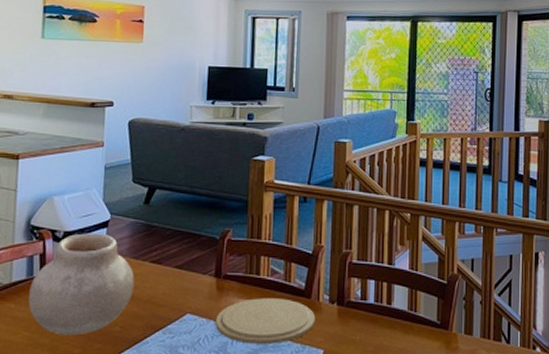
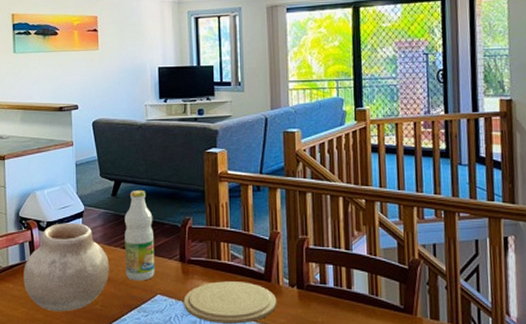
bottle: none [152,197,189,299] -> present [124,189,155,281]

